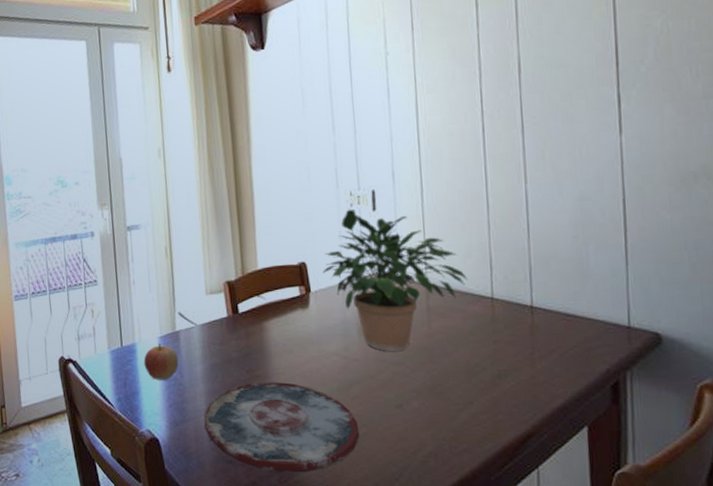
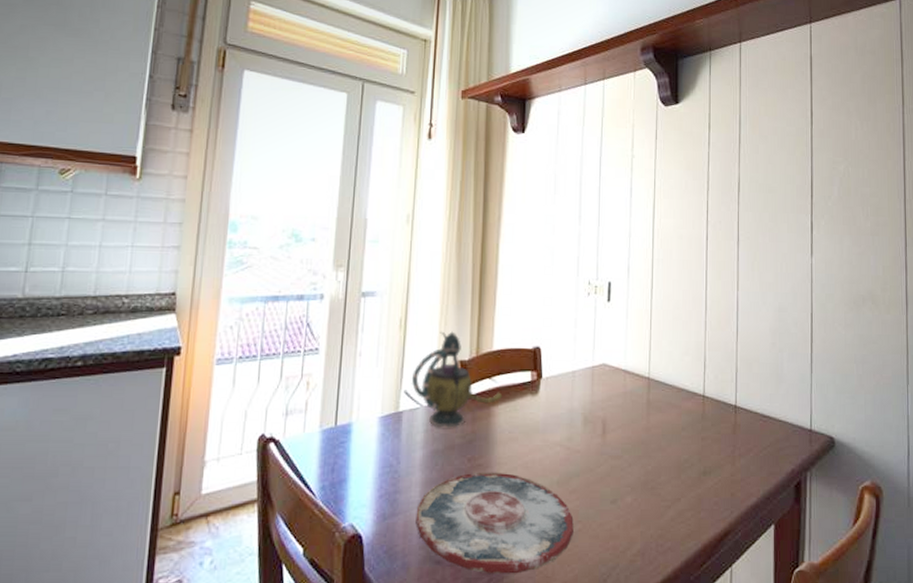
apple: present [143,343,179,380] -> none [358,423,398,466]
teapot: none [183,254,273,344] -> present [411,331,503,428]
potted plant: present [322,208,468,351] -> none [555,297,684,443]

